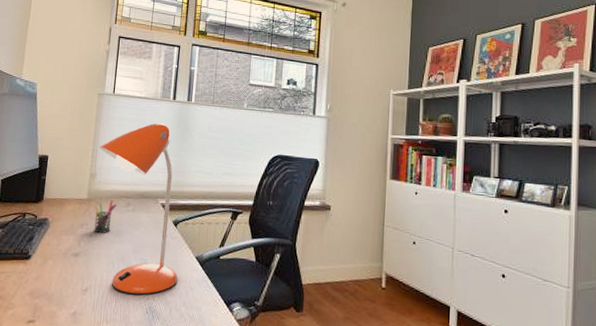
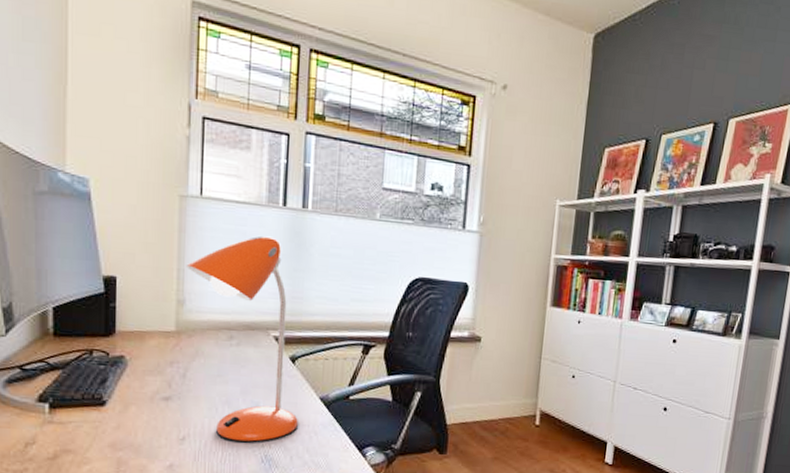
pen holder: present [93,199,117,234] -> none [184,332,215,373]

